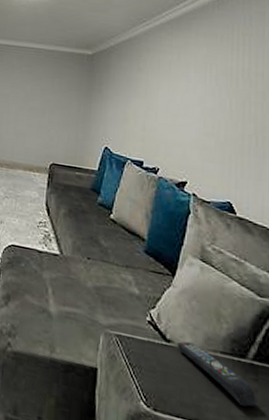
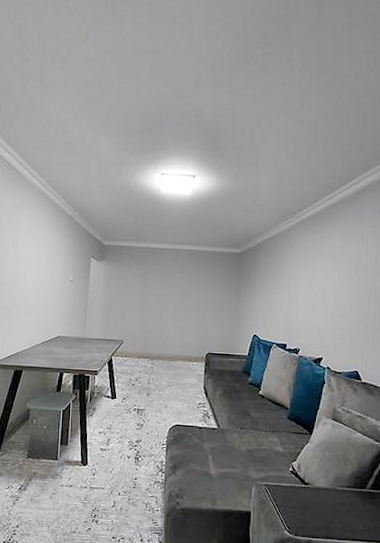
remote control: present [177,341,256,407] -> none [313,482,372,523]

